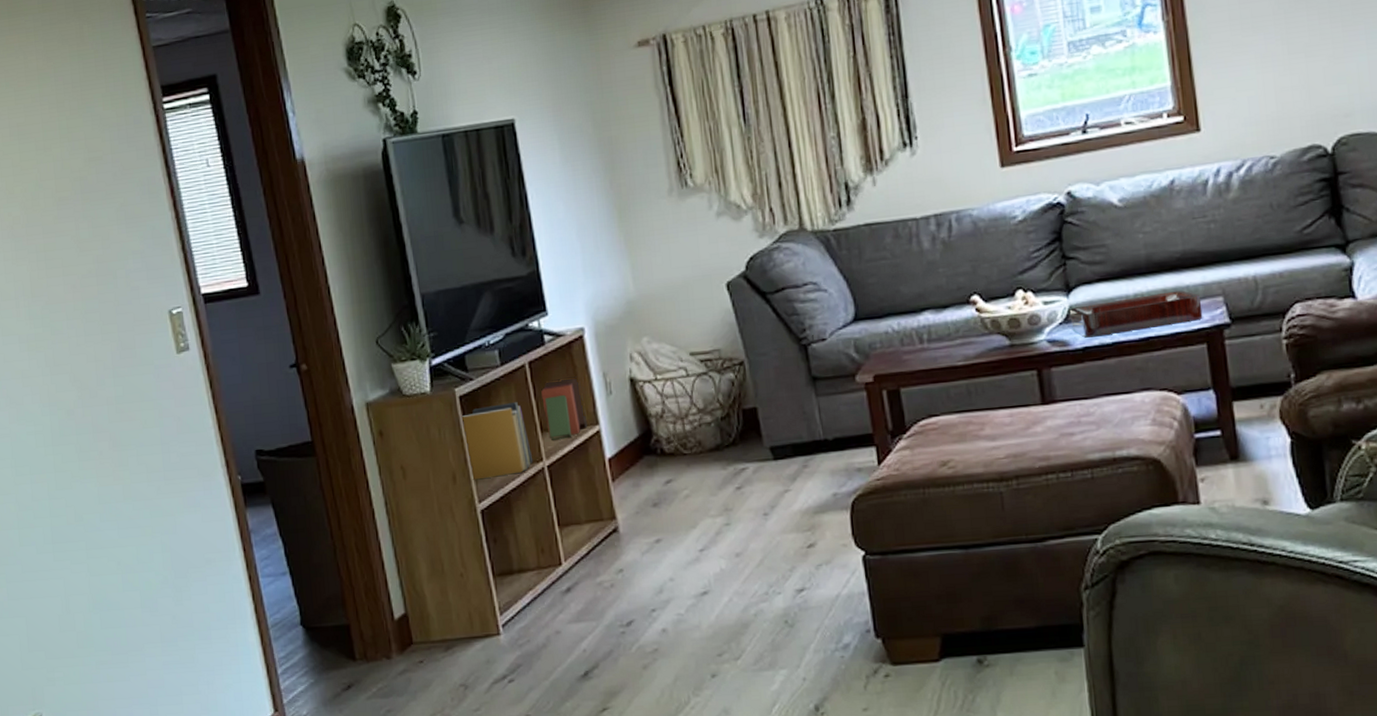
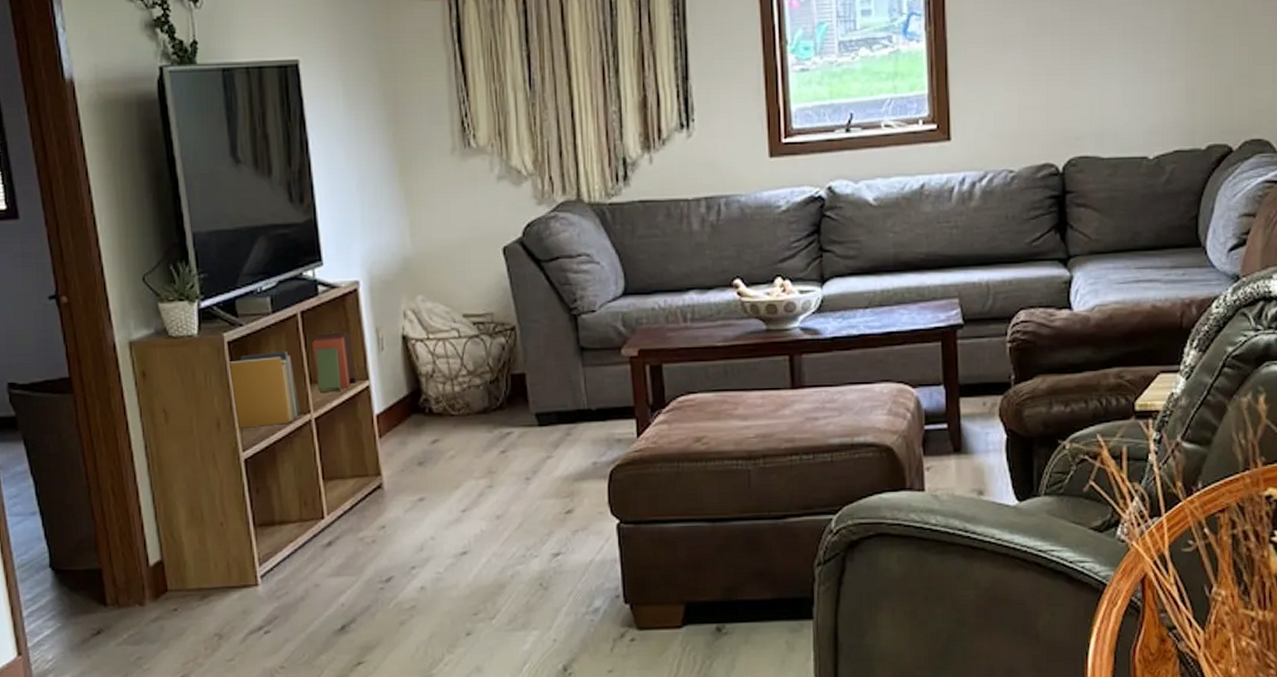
decorative tray: present [1070,290,1203,338] -> none [823,290,940,328]

